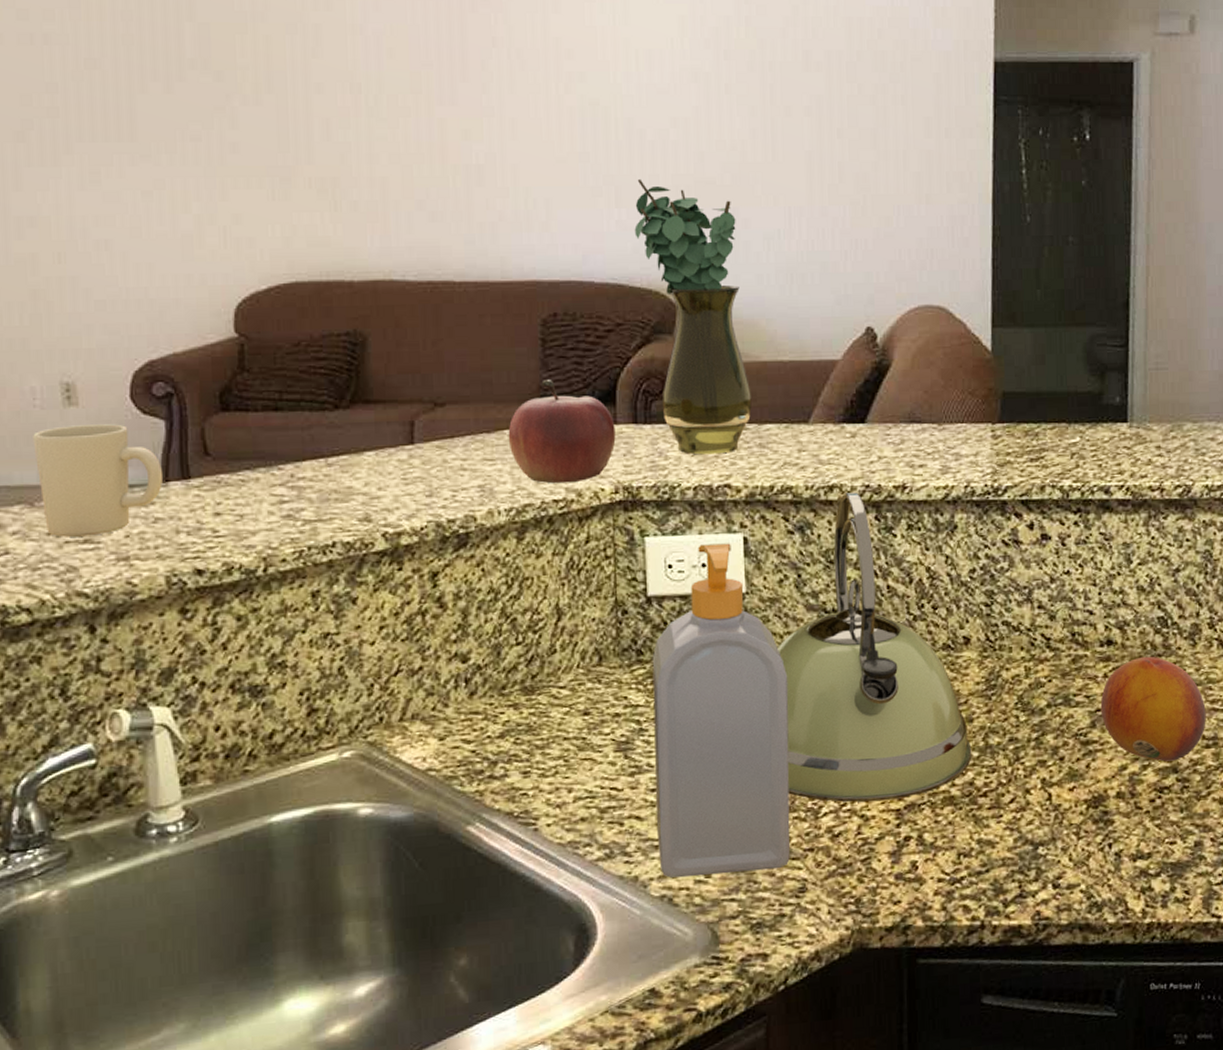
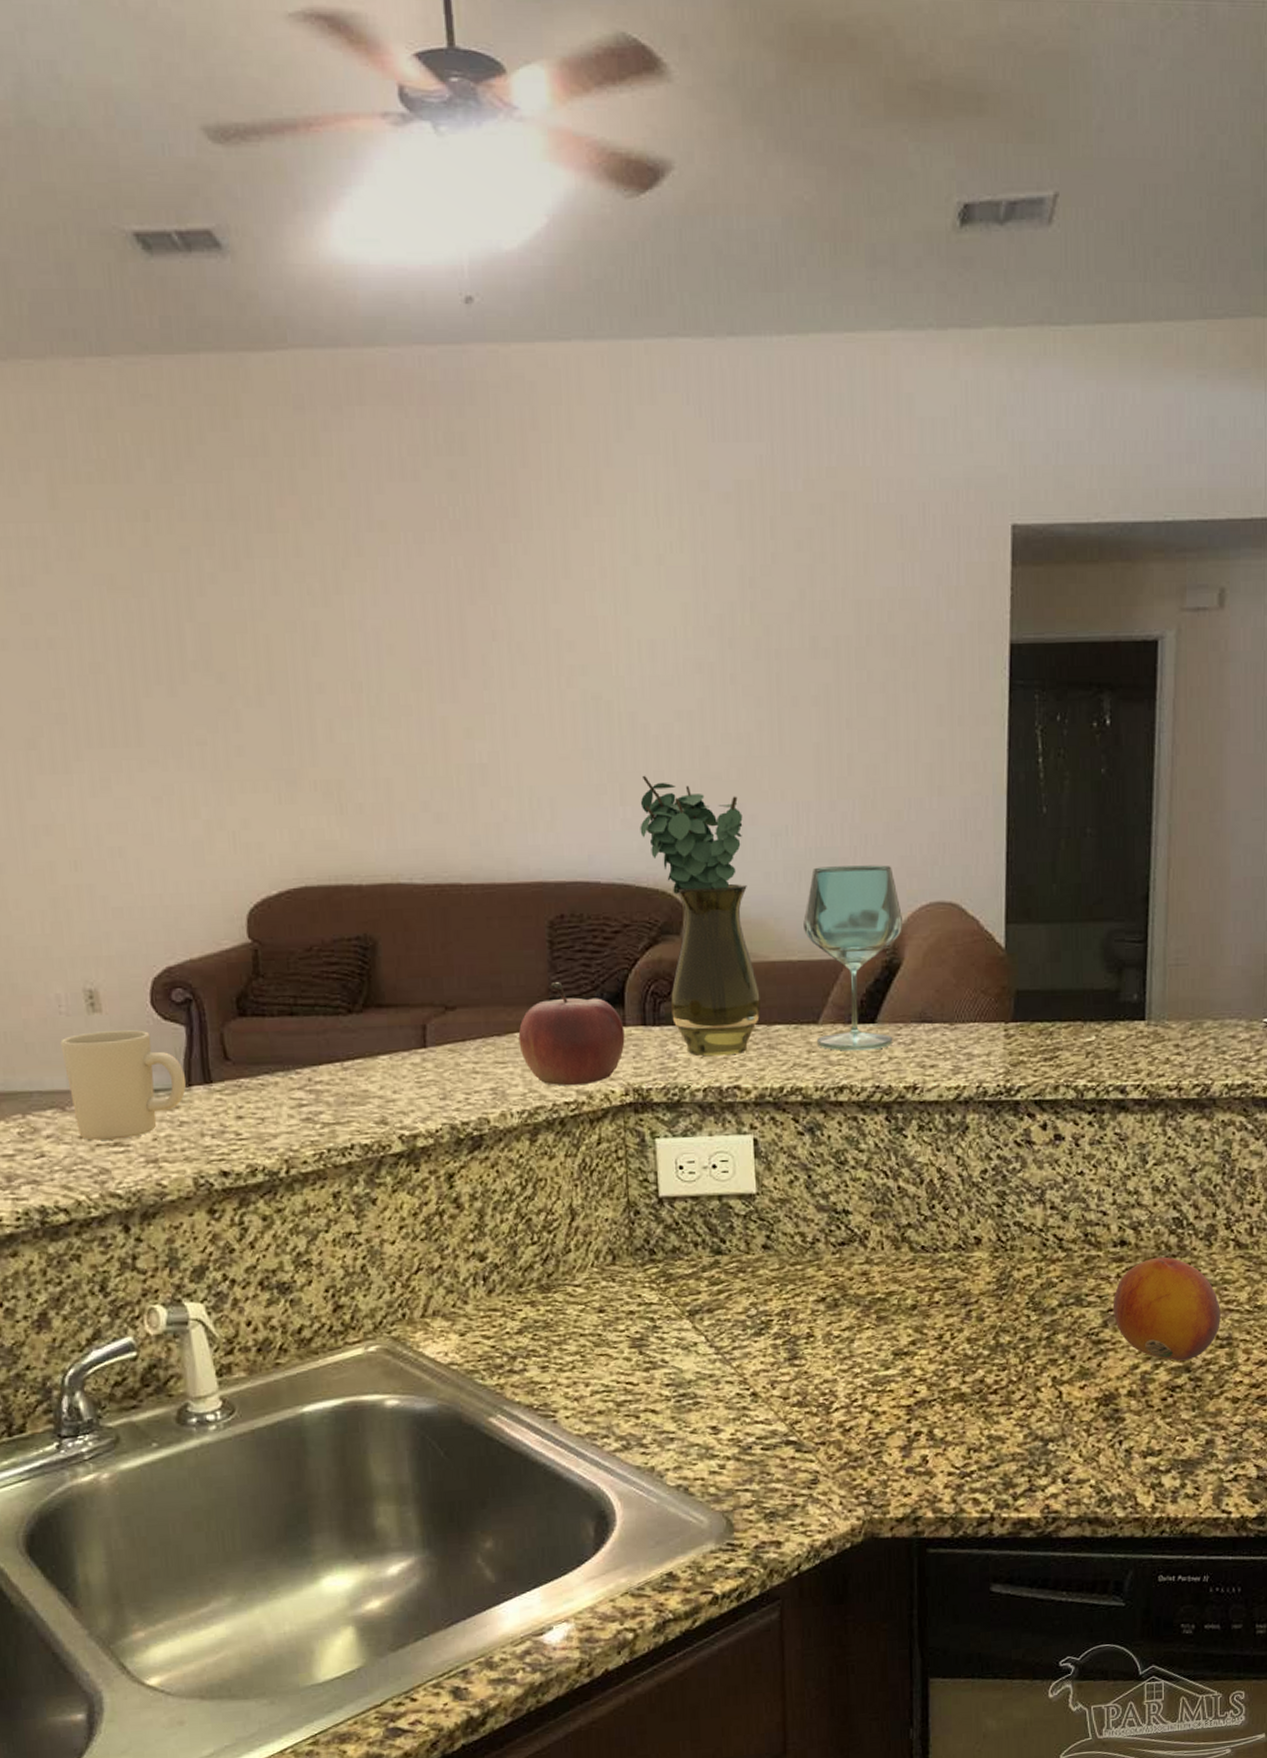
soap bottle: present [652,543,790,878] -> none [664,1144,802,1469]
kettle: present [776,492,972,803] -> none [787,1093,983,1399]
wine glass: none [795,269,892,451] -> present [803,865,902,1051]

